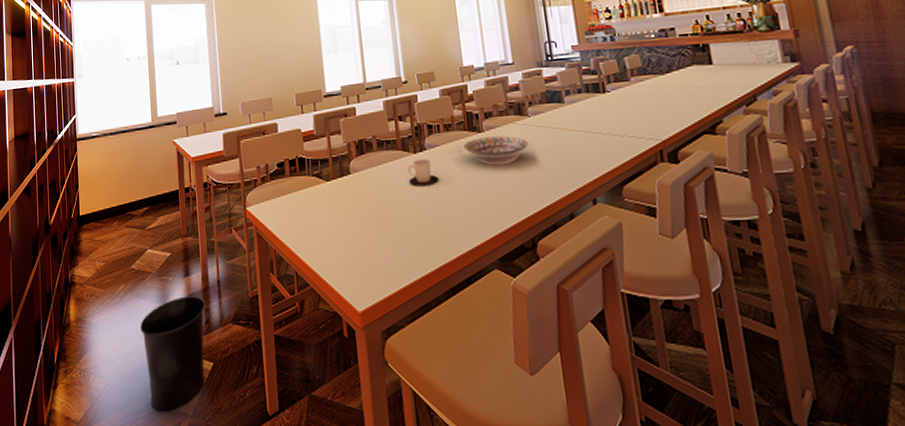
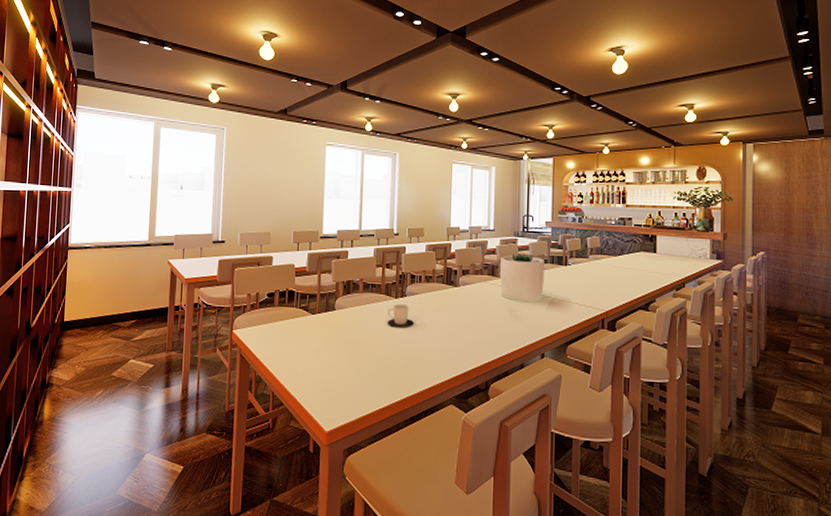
waste bin: present [140,296,206,412] -> none [115,405,183,507]
decorative bowl: present [463,136,528,166] -> none [439,291,496,317]
planter: none [526,86,583,142] -> present [500,254,544,302]

